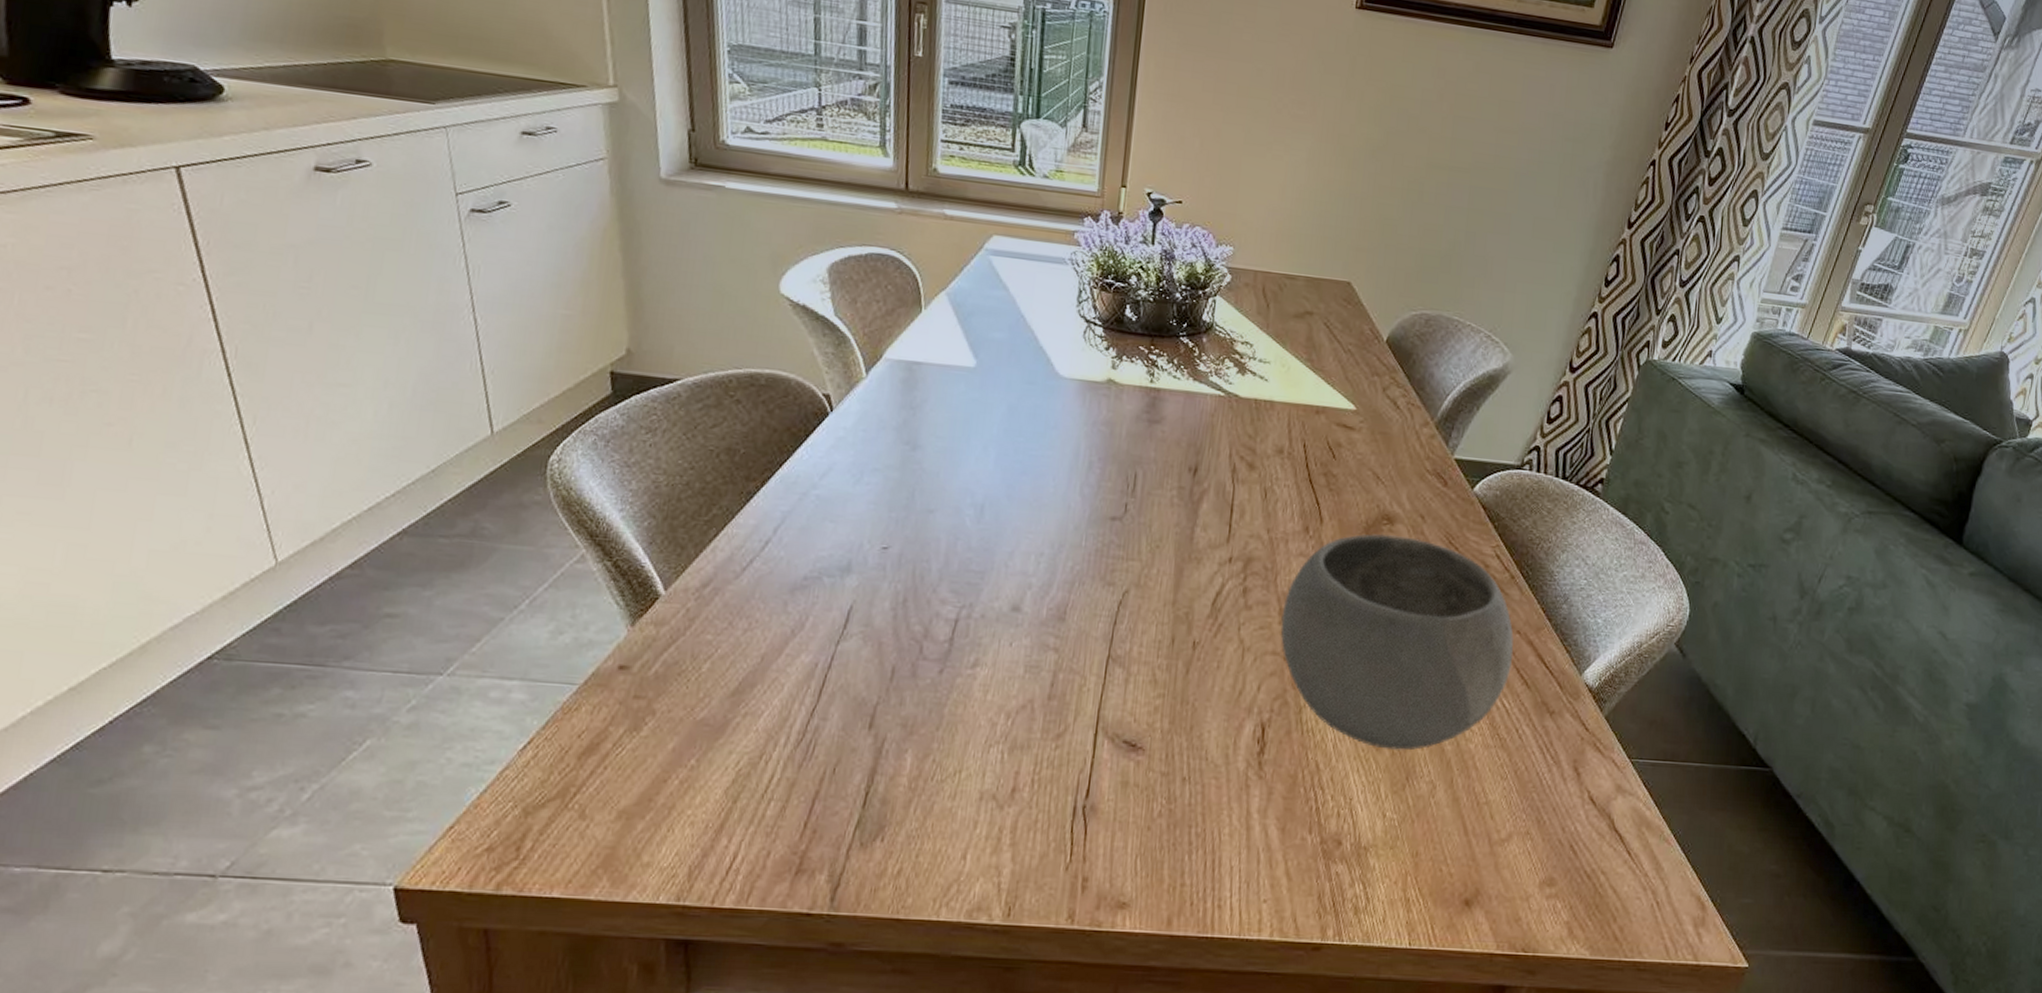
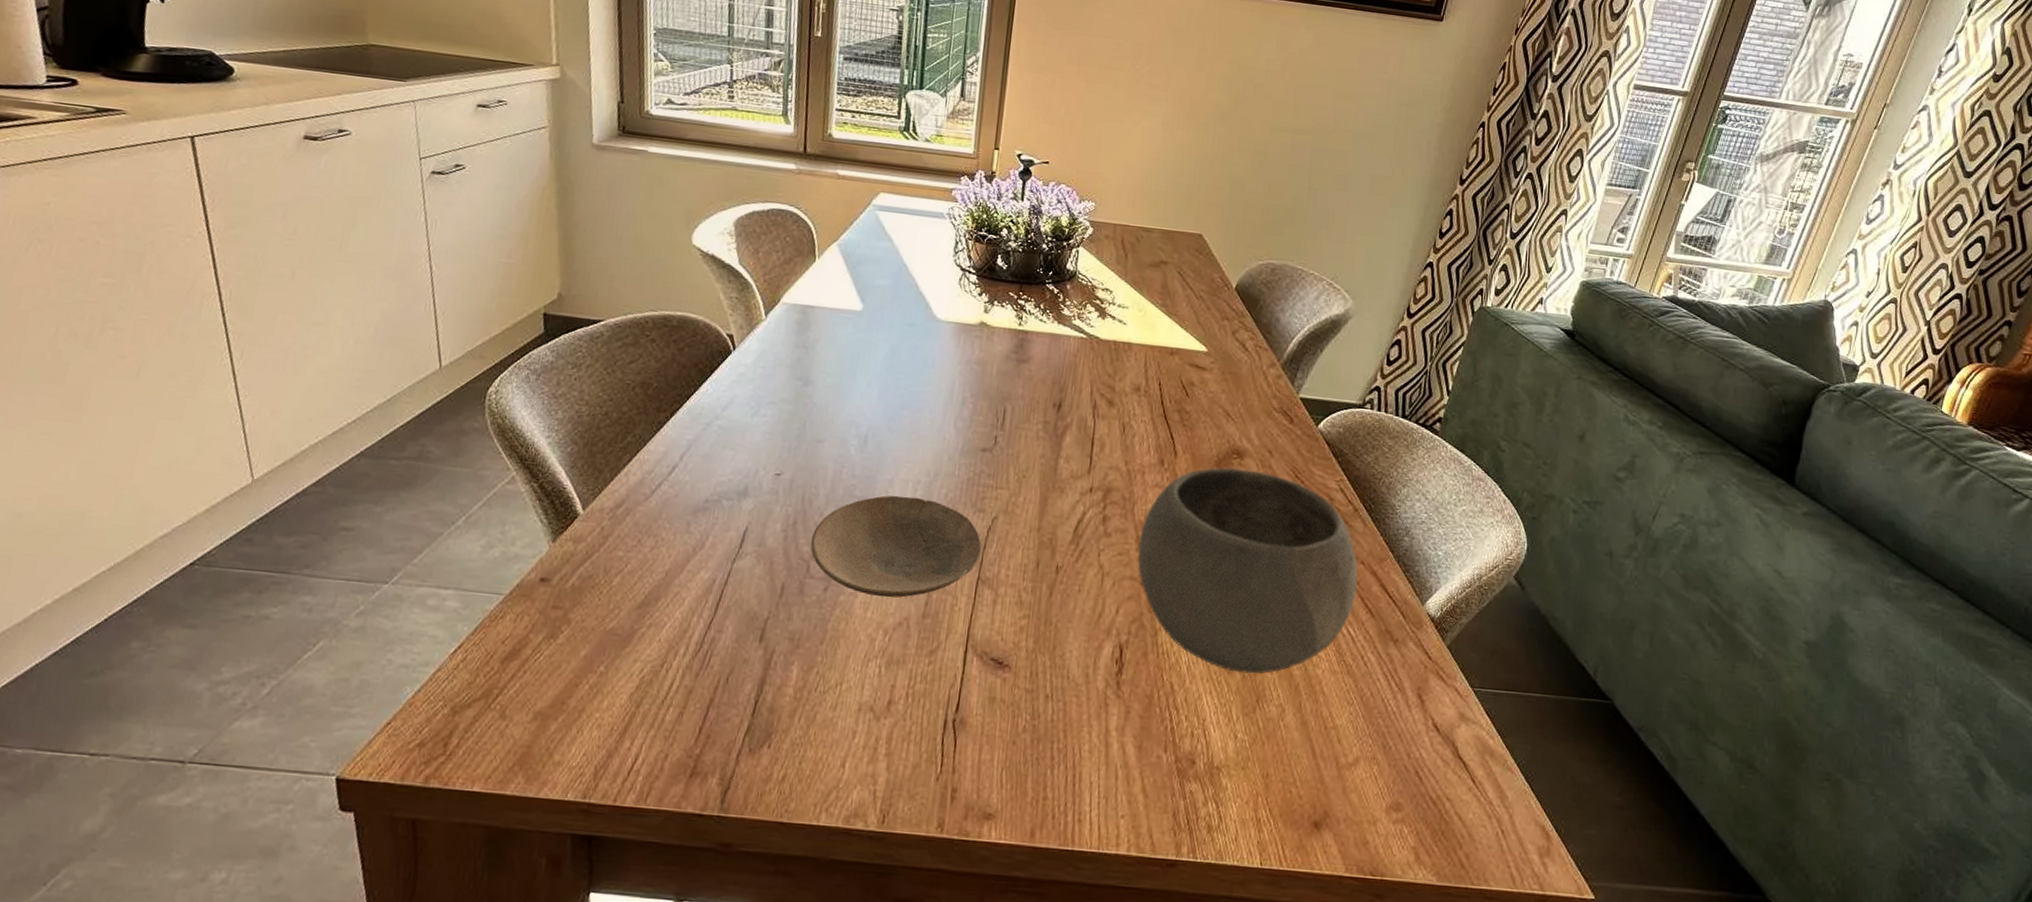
plate: none [923,568,1112,679] -> present [810,495,982,598]

